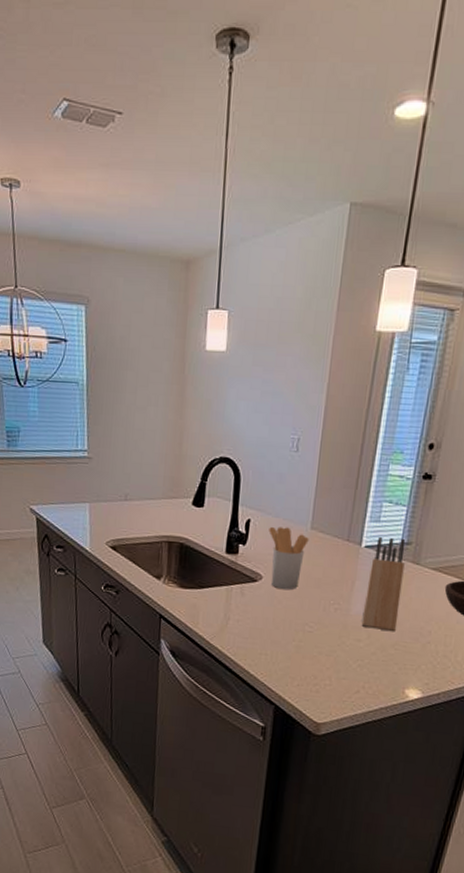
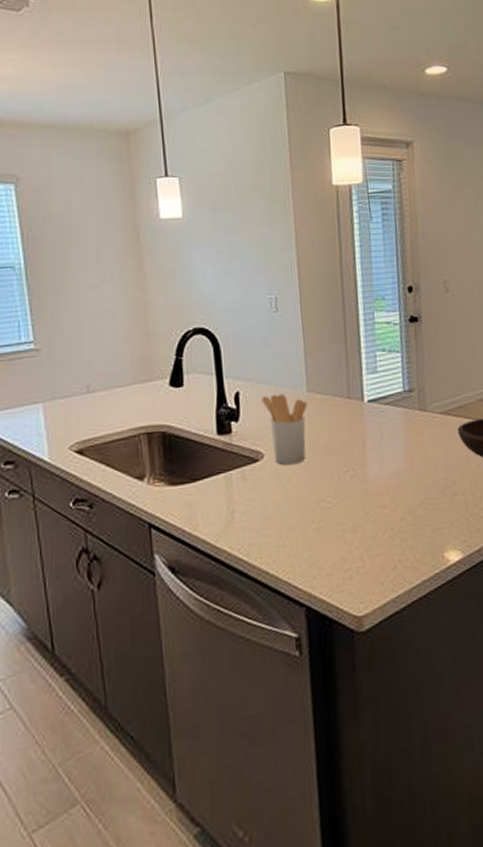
knife block: present [361,536,406,632] -> none [378,387,419,491]

